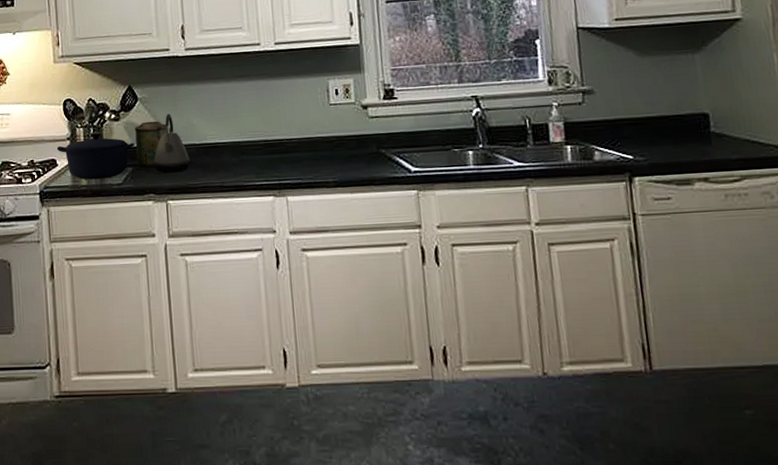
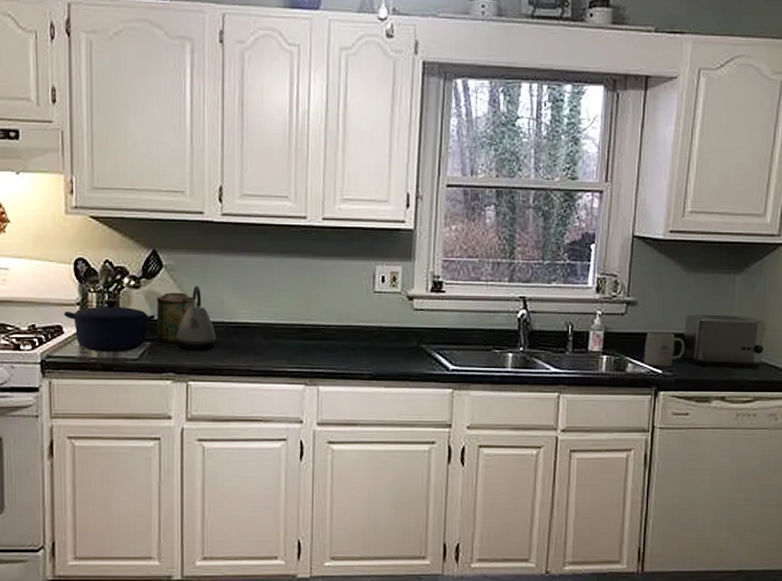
mug: none [608,117,654,153] -> present [644,331,686,367]
toaster: none [648,94,742,150] -> present [681,314,767,369]

